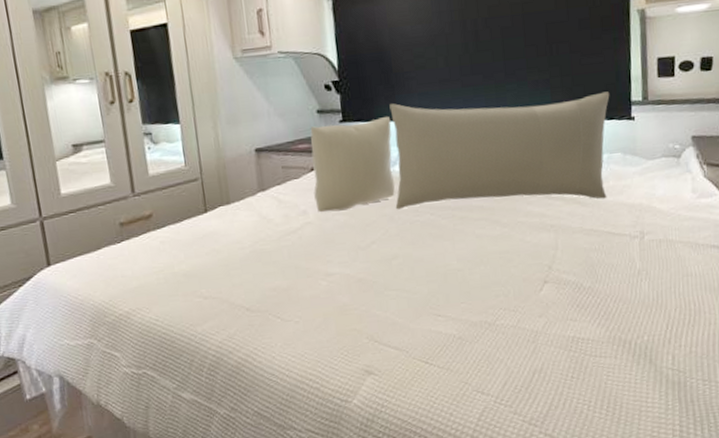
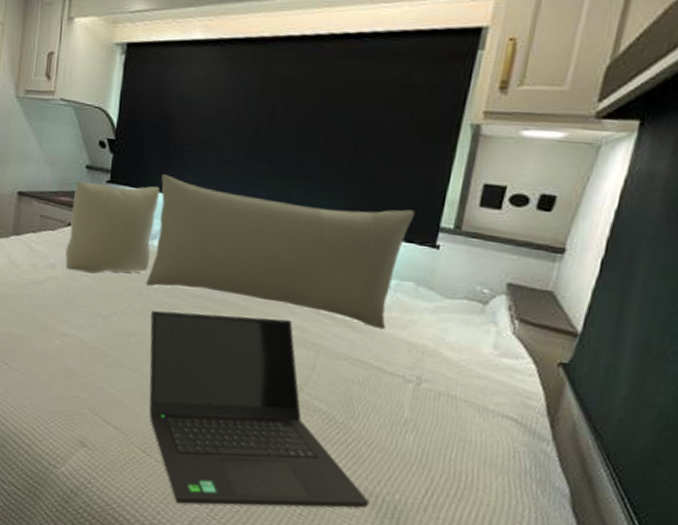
laptop: none [406,210,626,400] -> present [149,310,370,508]

